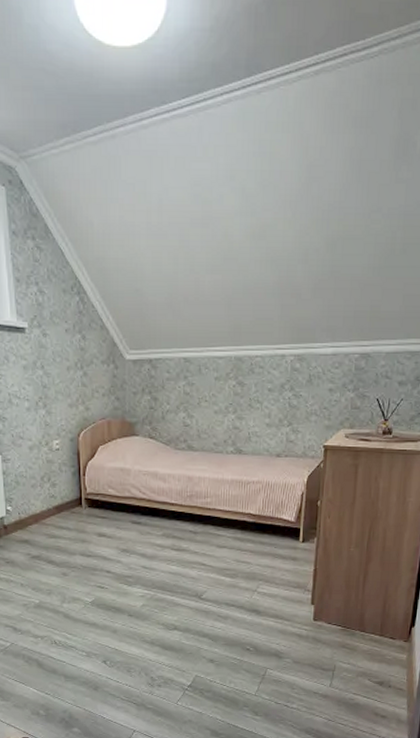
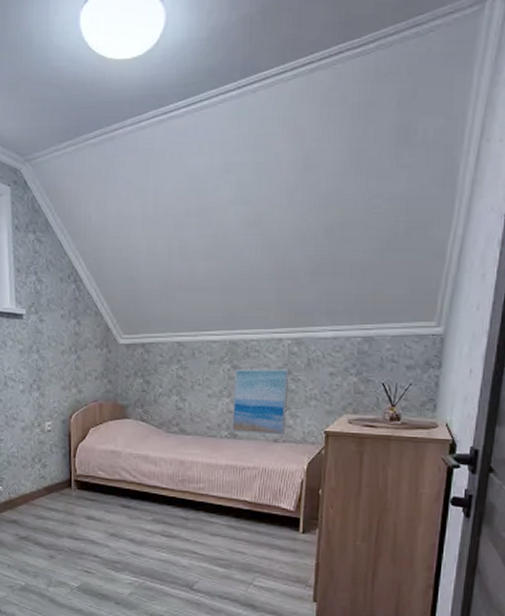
wall art: none [238,385,292,450] -> present [232,368,290,435]

